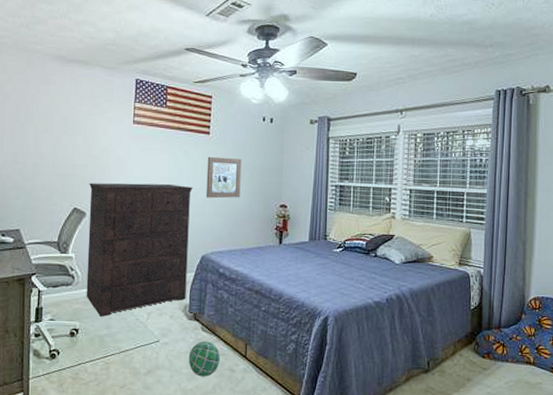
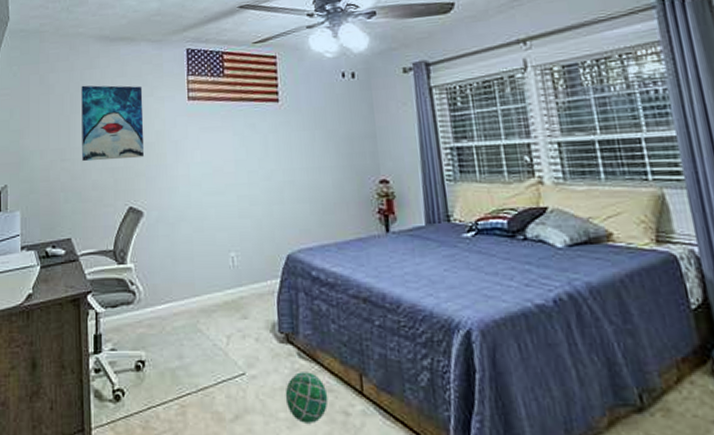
wall art: none [34,98,94,168] -> present [81,85,145,162]
dresser: present [86,183,193,317] -> none [144,167,273,343]
wall art: present [206,156,242,199] -> none [279,127,326,181]

